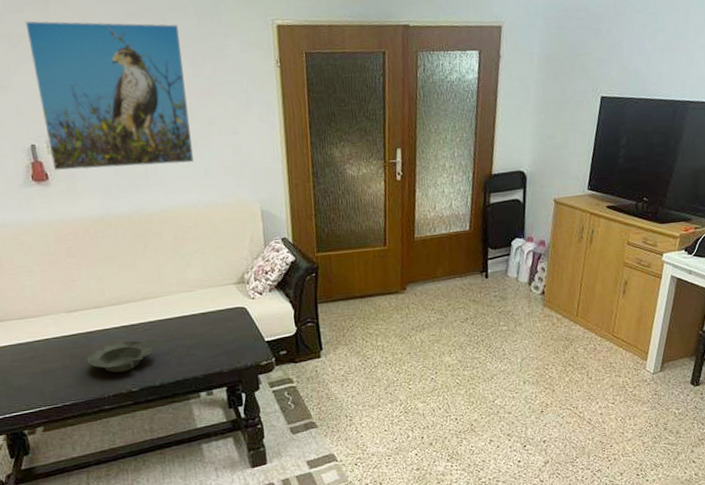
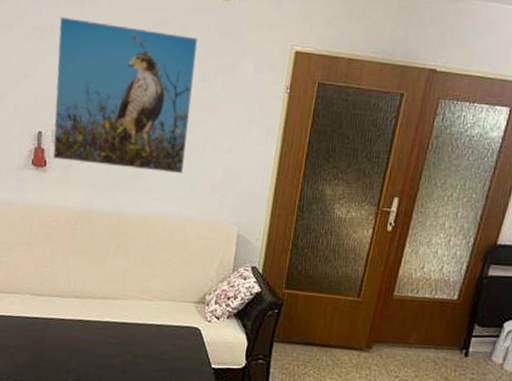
bowl: present [87,340,153,373] -> none [39,334,102,365]

